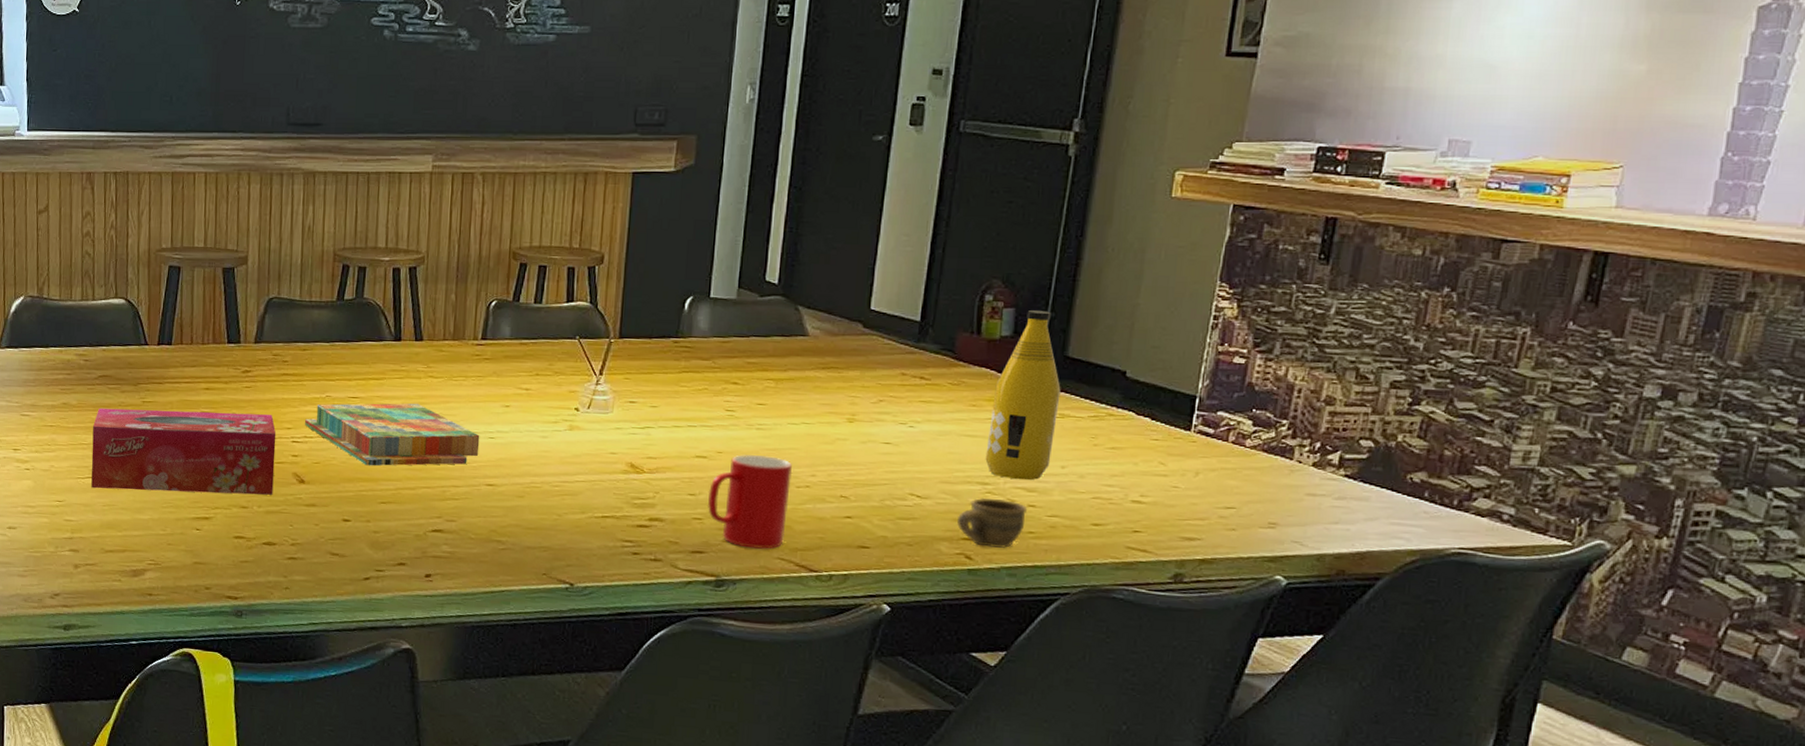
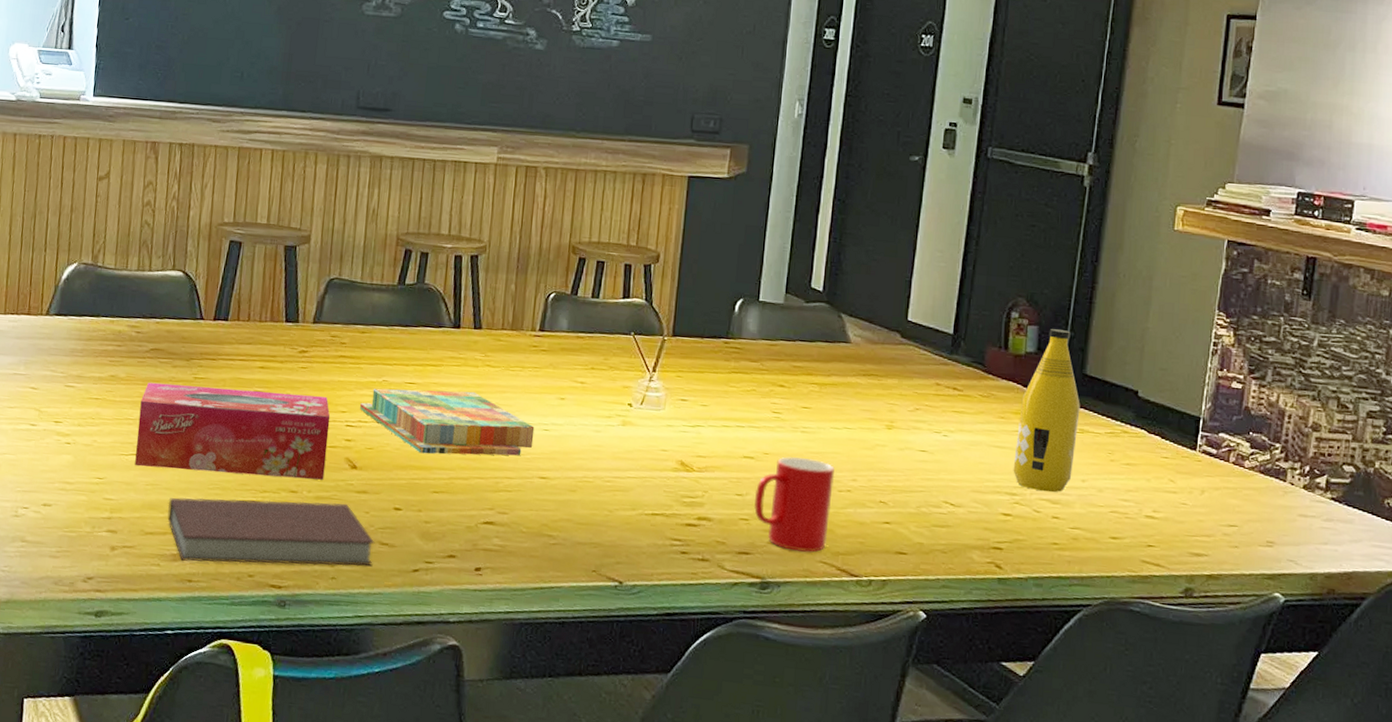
notebook: none [125,516,326,577] -> present [167,497,375,567]
cup: present [957,497,1028,548] -> none [988,507,1052,558]

